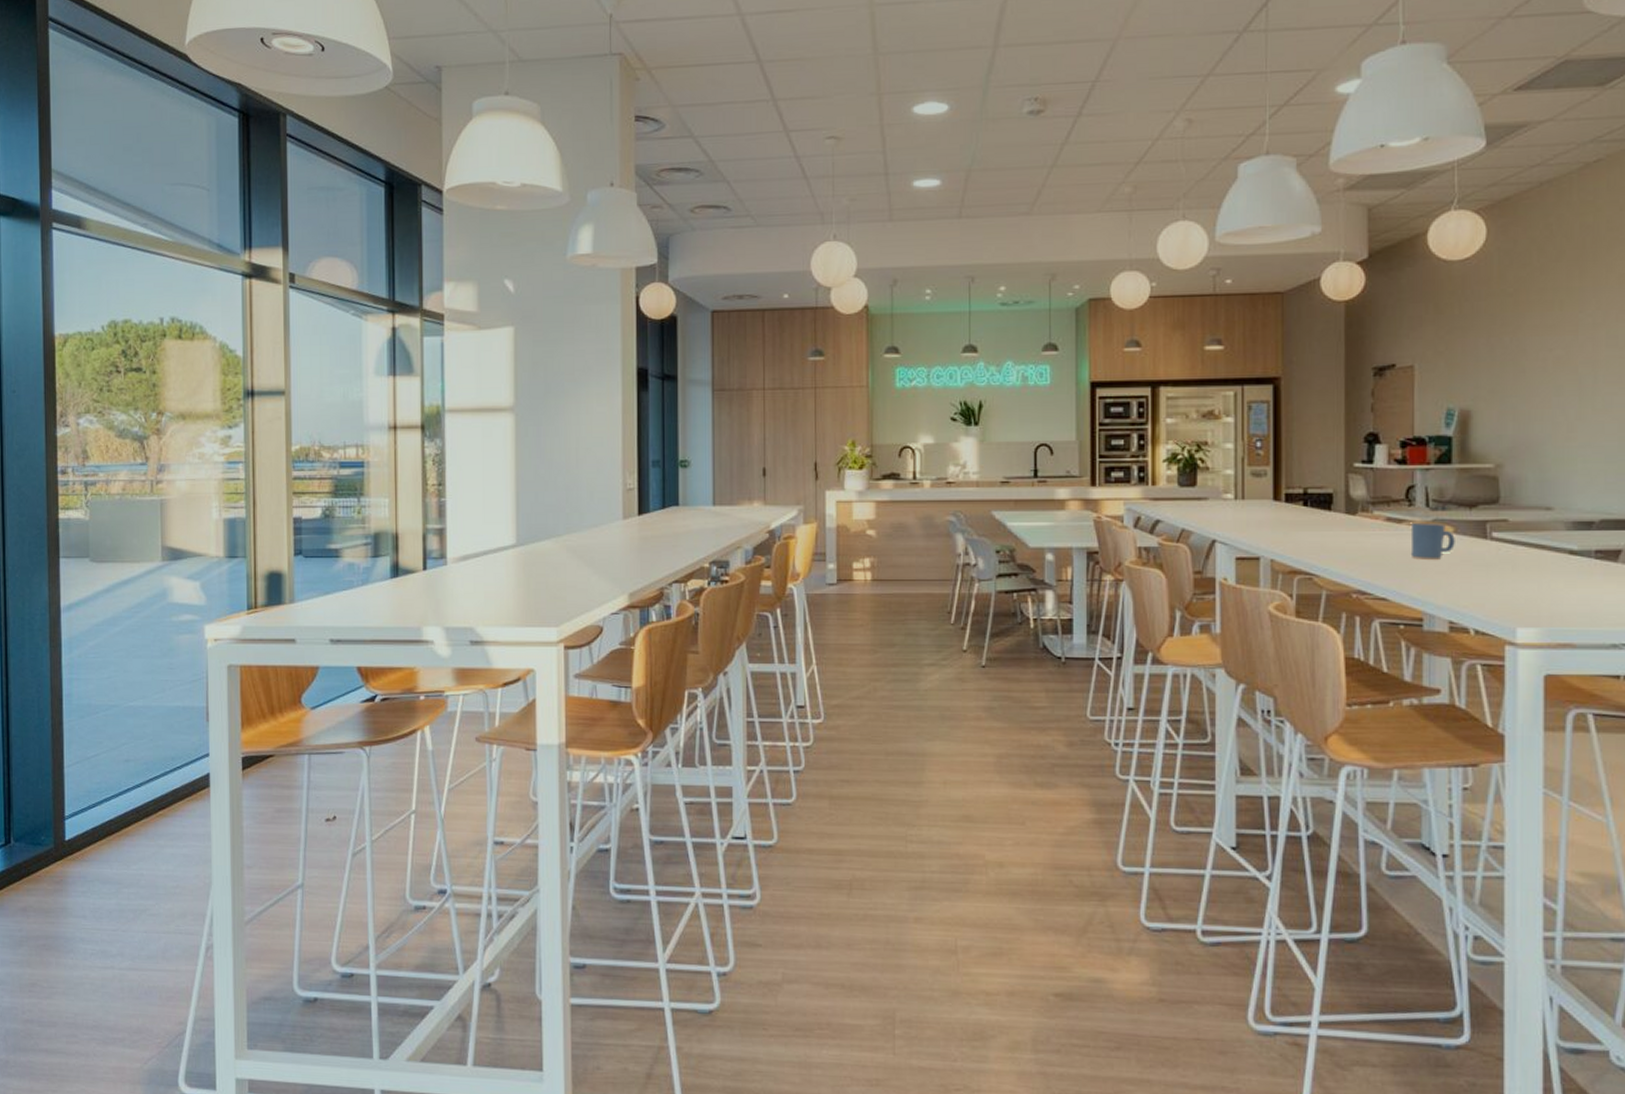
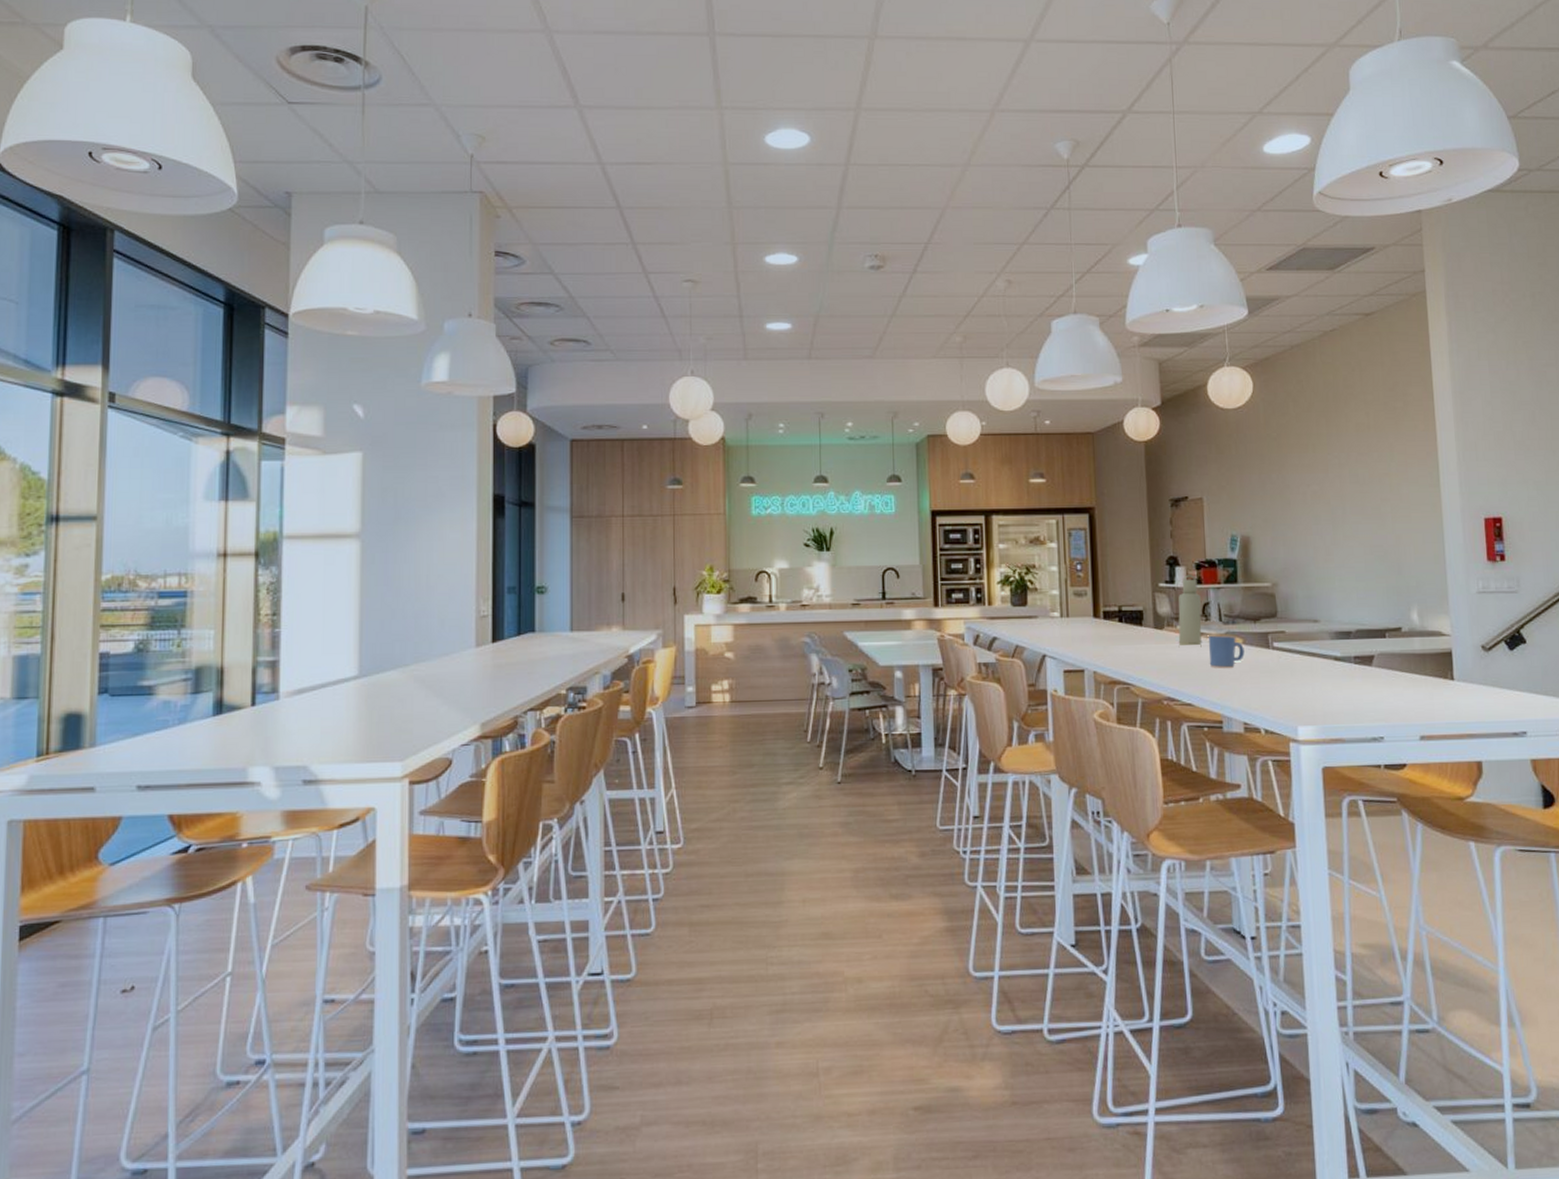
bottle: none [1374,454,1406,536] -> present [1178,575,1202,648]

